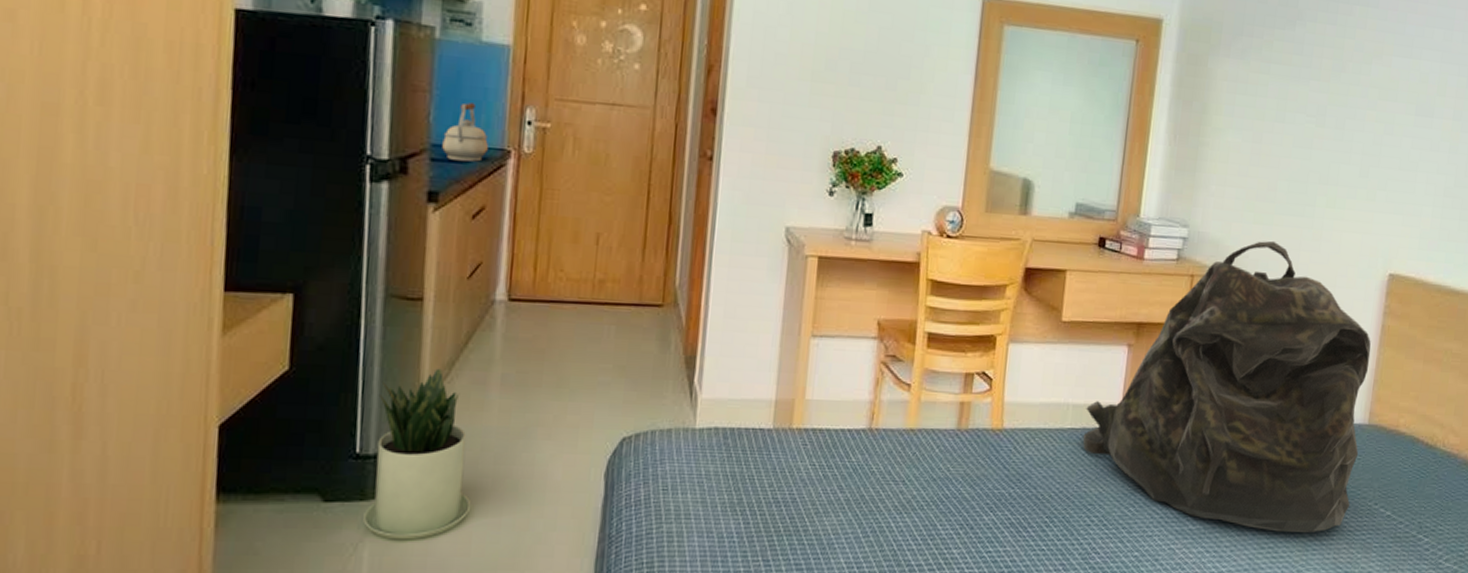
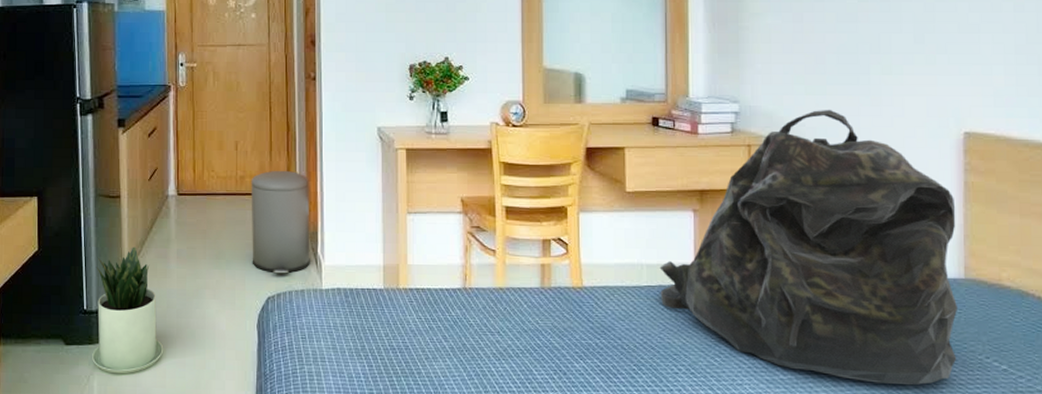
kettle: present [442,102,489,162] -> none [125,54,155,97]
pedal bin: none [605,274,692,409] -> present [251,170,310,274]

